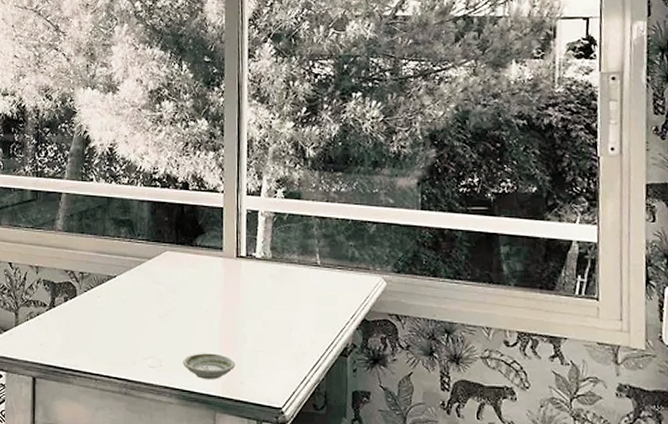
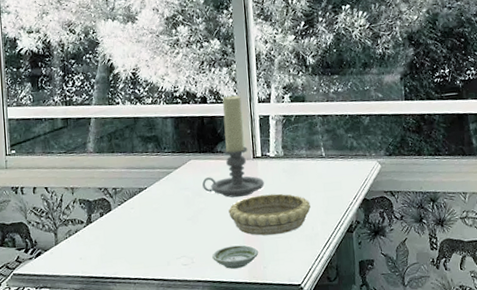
candle holder: none [178,182,247,300] -> present [202,94,264,198]
decorative bowl: none [204,300,299,348] -> present [228,193,311,236]

